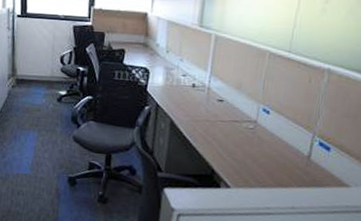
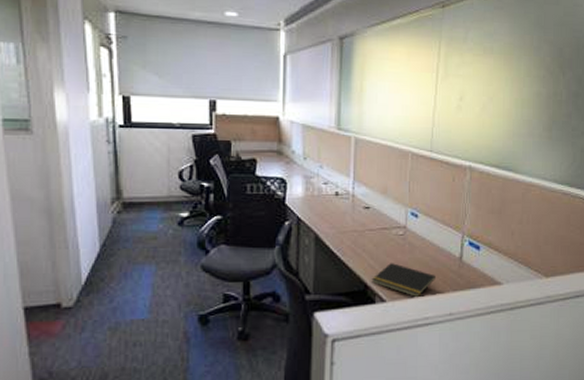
notepad: none [219,153,281,188] -> present [372,263,436,298]

